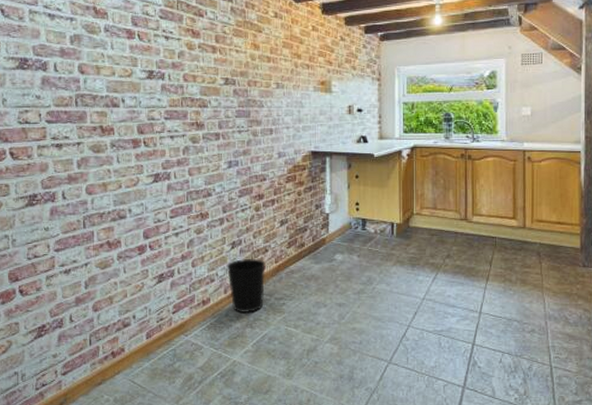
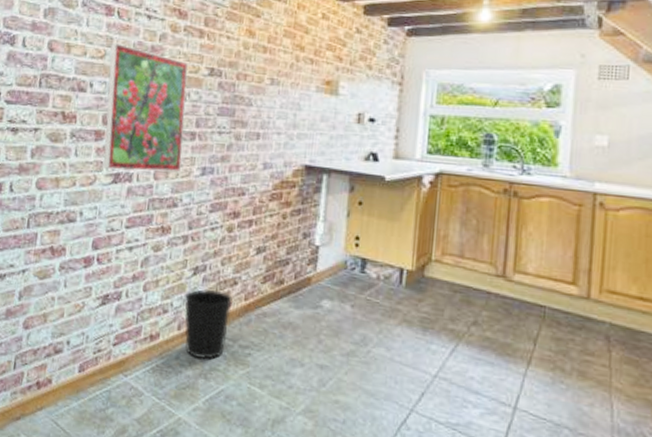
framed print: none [136,62,210,171] -> present [103,42,188,172]

